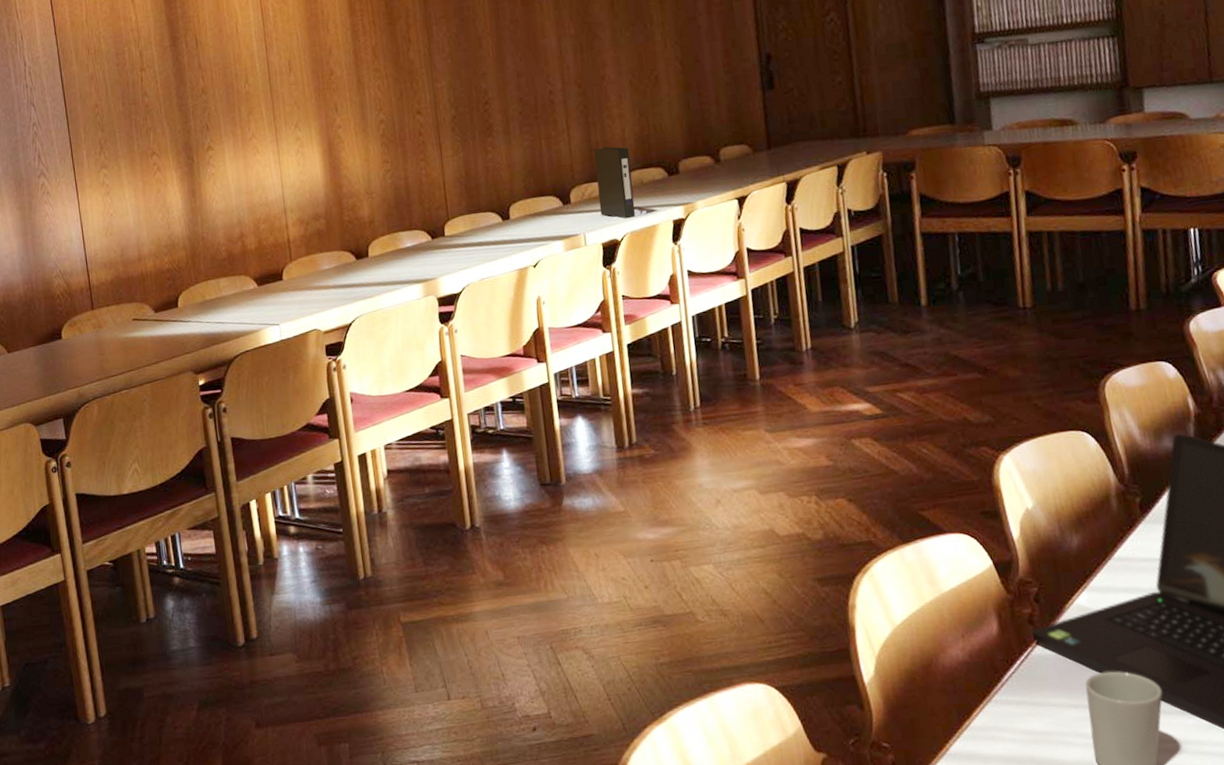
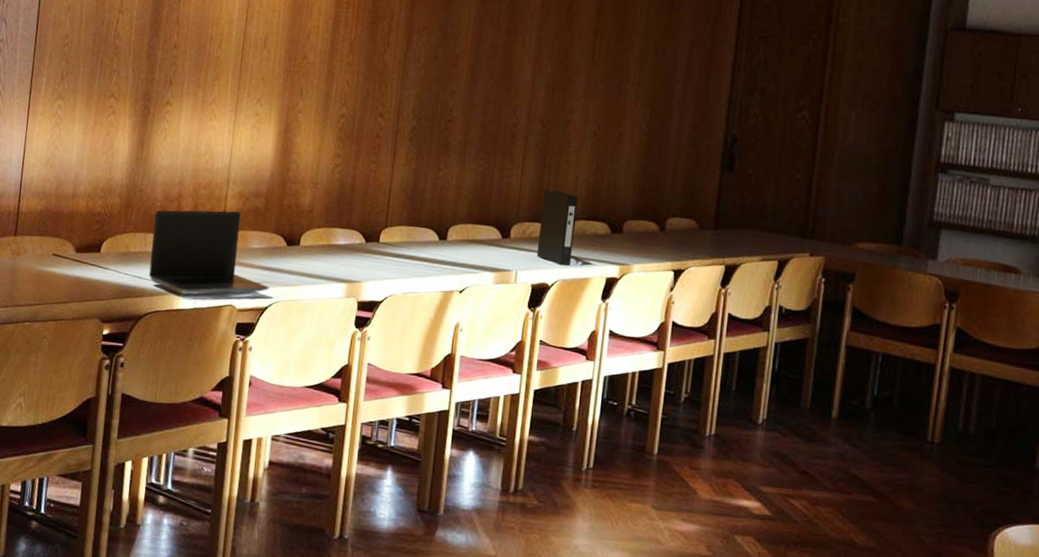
laptop computer: none [222,238,350,329] -> present [148,210,270,294]

